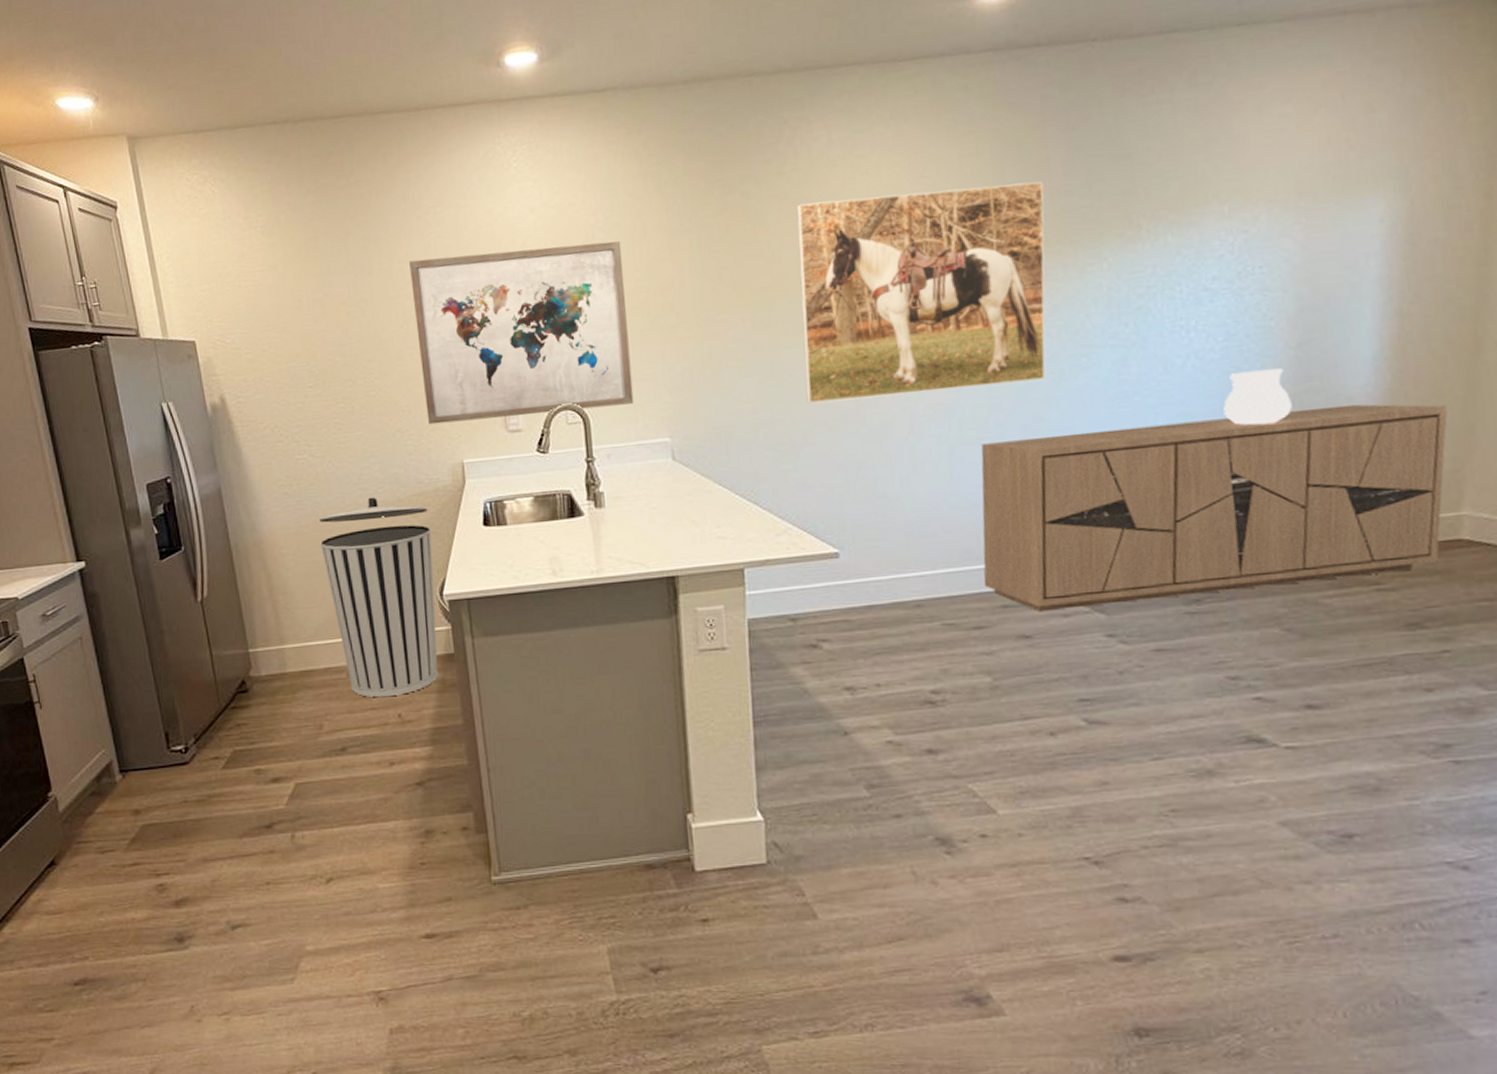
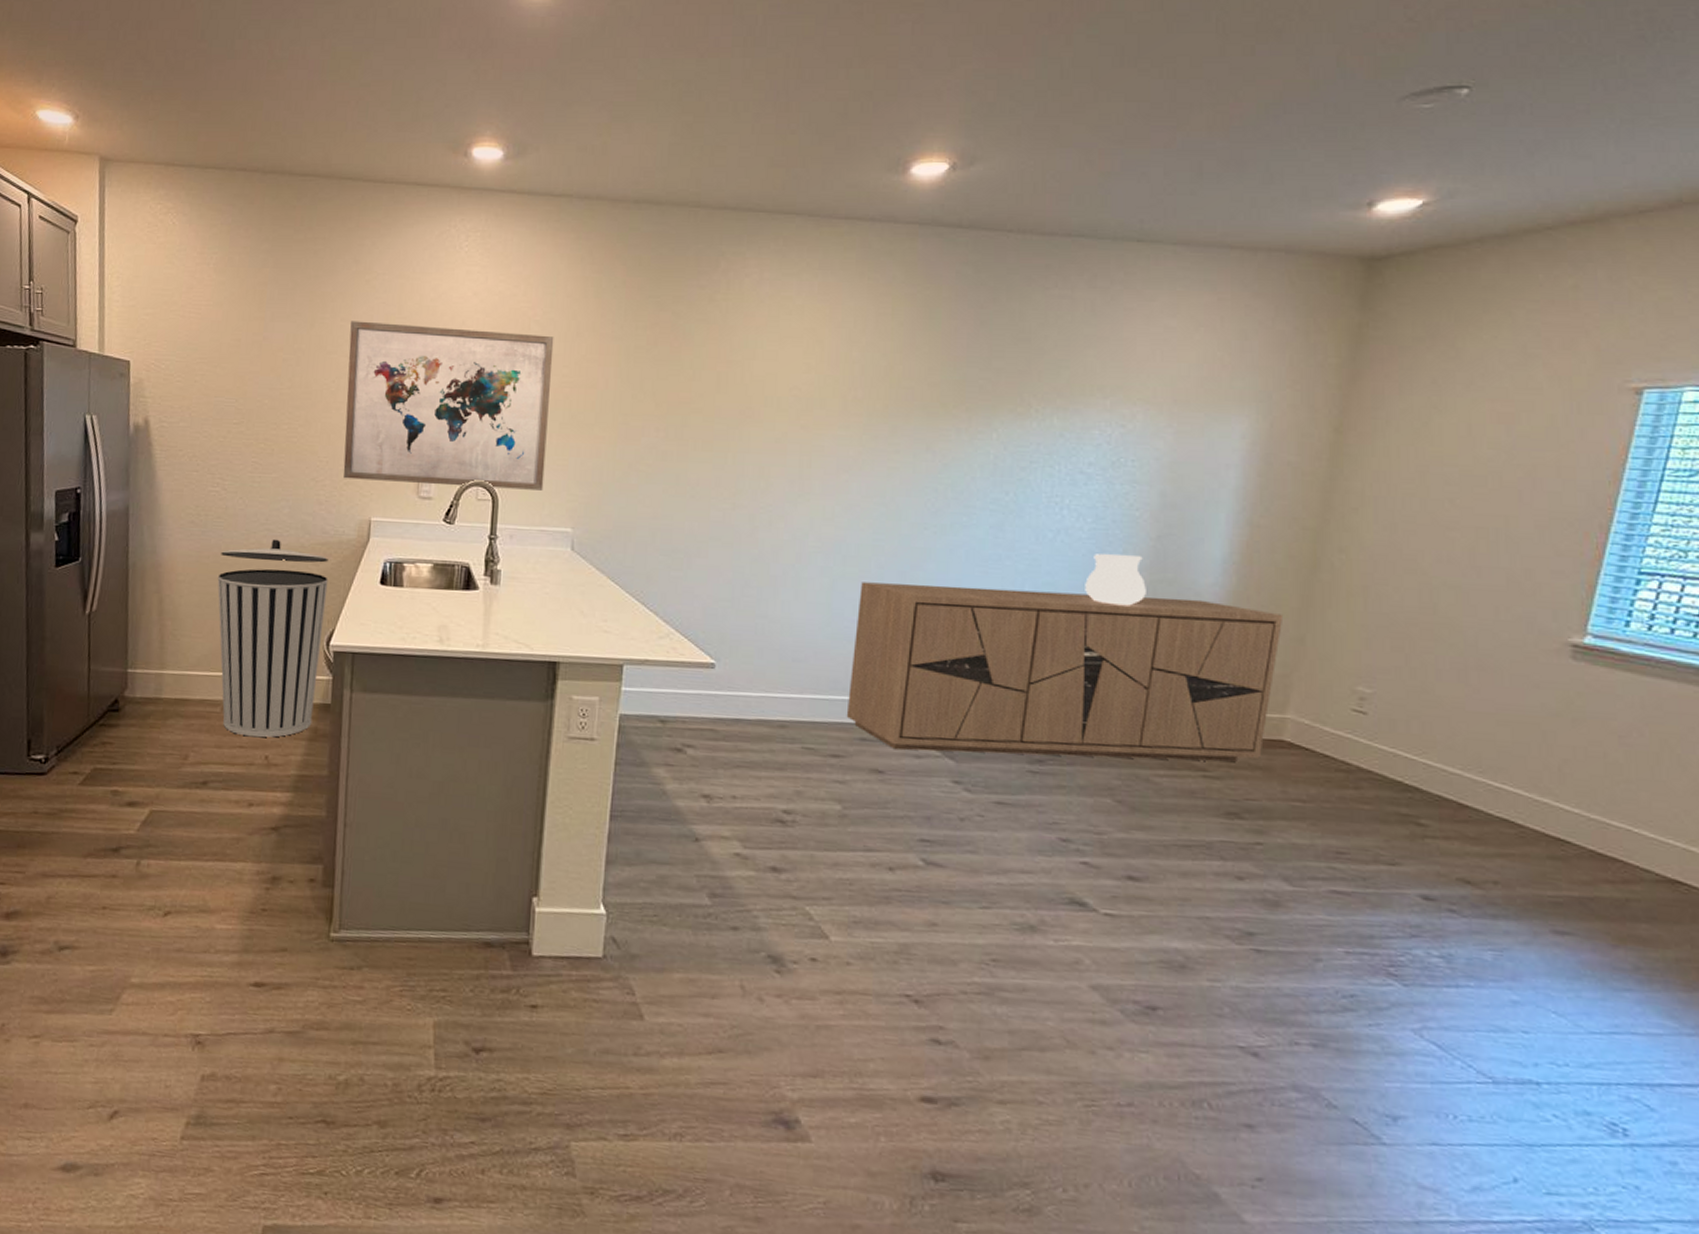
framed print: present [796,181,1046,404] -> none [705,331,949,532]

